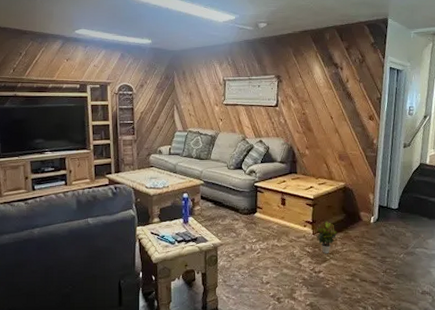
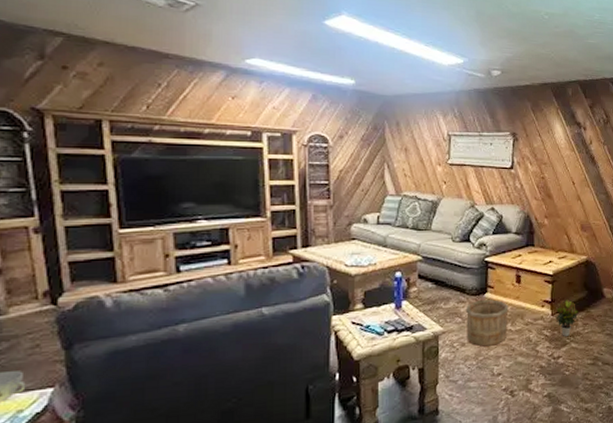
wooden bucket: none [239,219,275,258] -> present [465,300,509,347]

